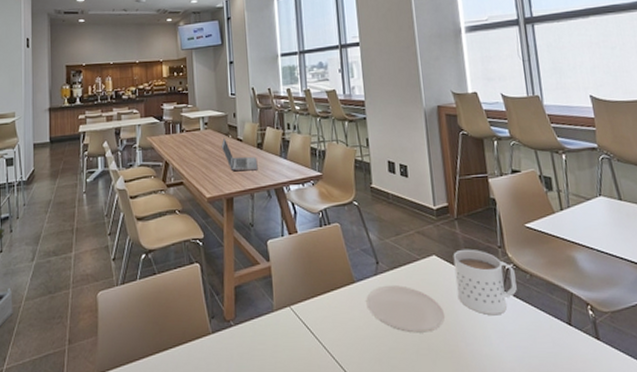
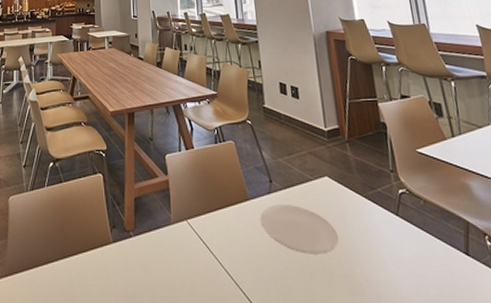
laptop: present [221,137,258,172] -> none [124,56,157,88]
mug: present [453,249,517,316] -> none [345,171,411,241]

